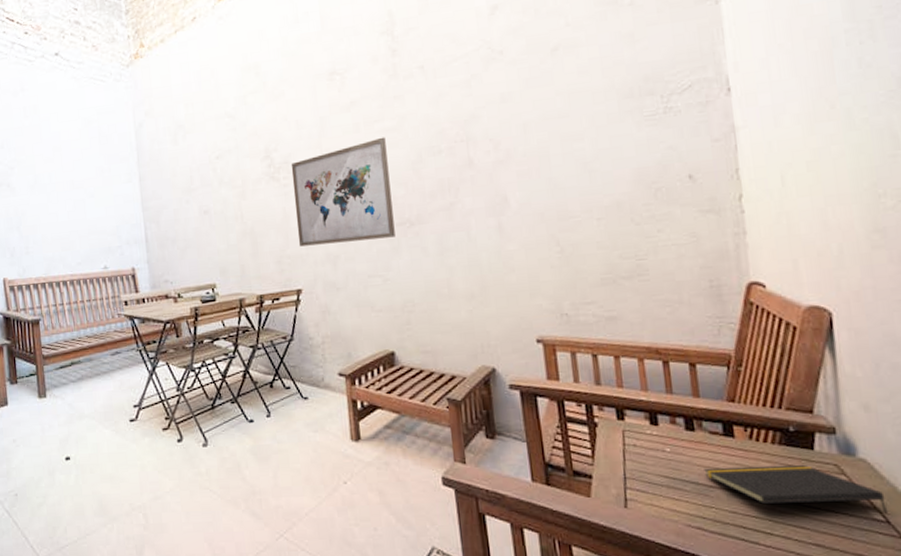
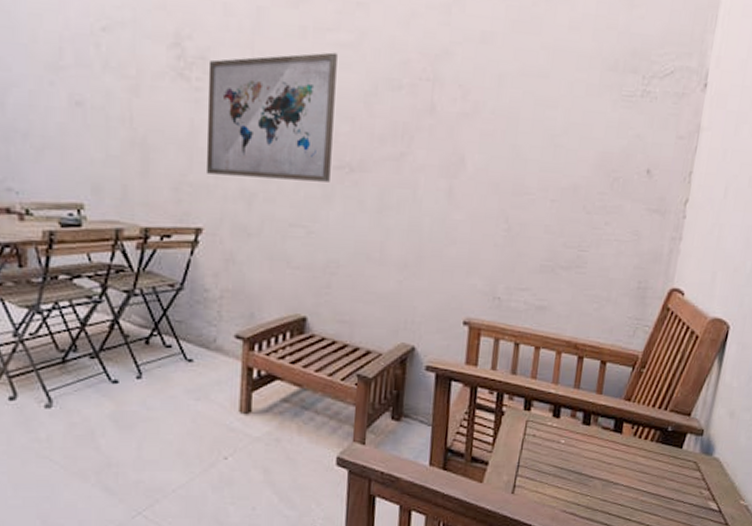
notepad: present [704,464,889,514] -> none [588,460,724,505]

